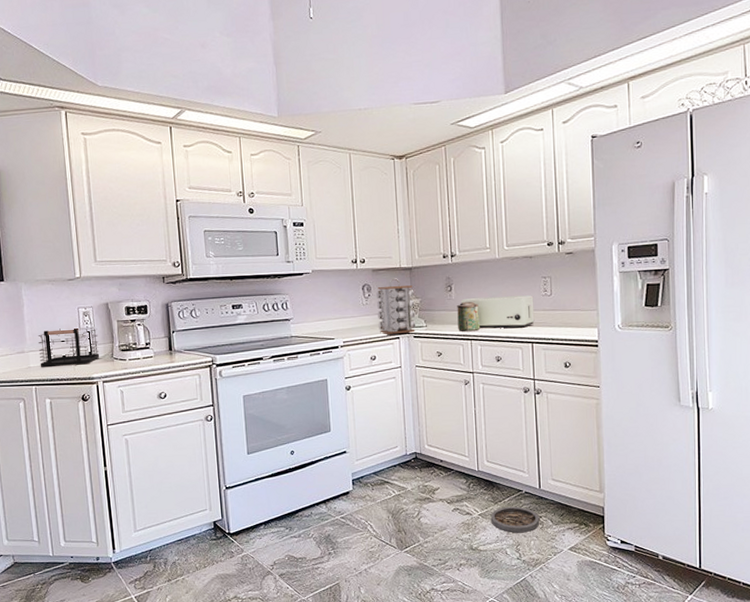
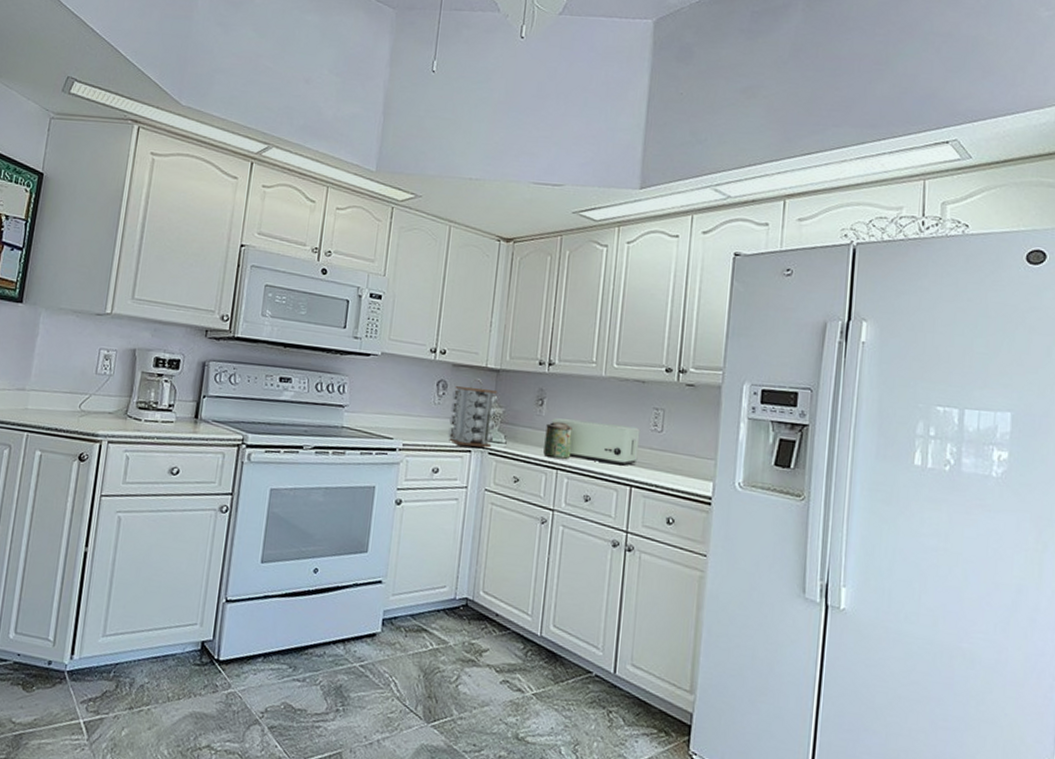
dish rack: present [38,328,100,368] -> none [39,368,116,418]
pet bowl: present [490,506,540,533] -> none [546,689,609,729]

